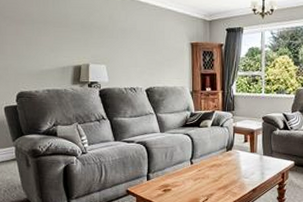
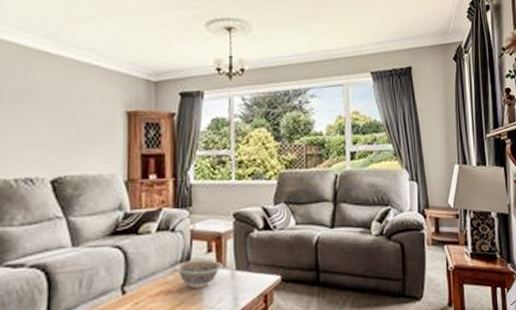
decorative bowl: none [223,146,255,164] -> present [174,259,224,288]

